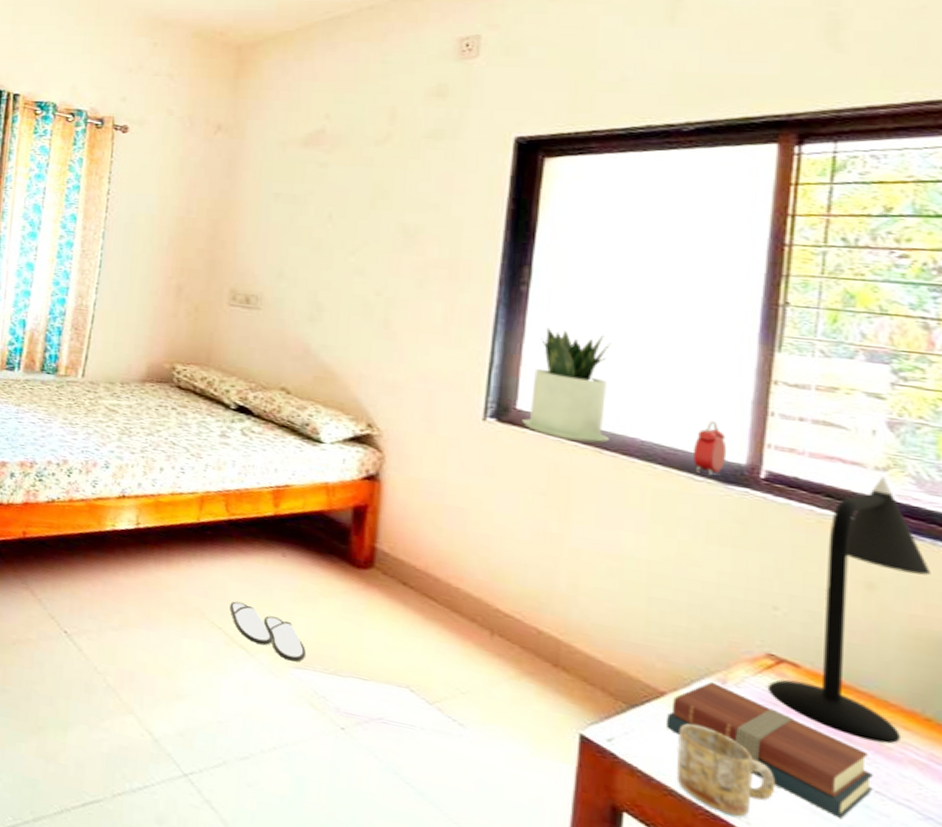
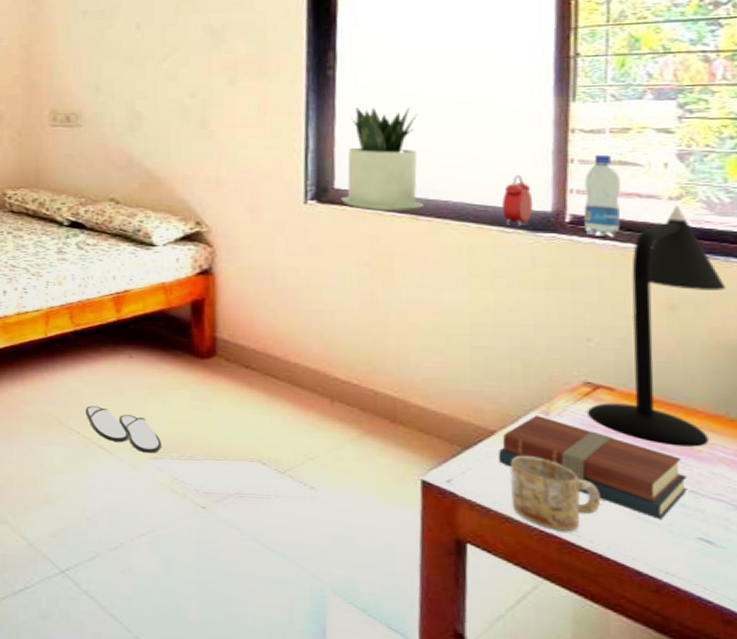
bottle: none [781,411,823,502] -> present [584,154,621,238]

